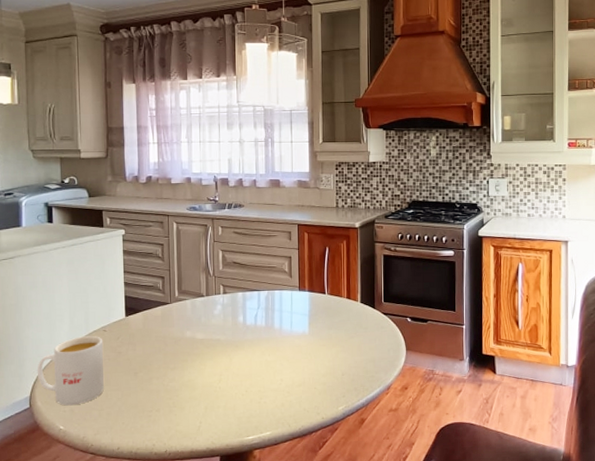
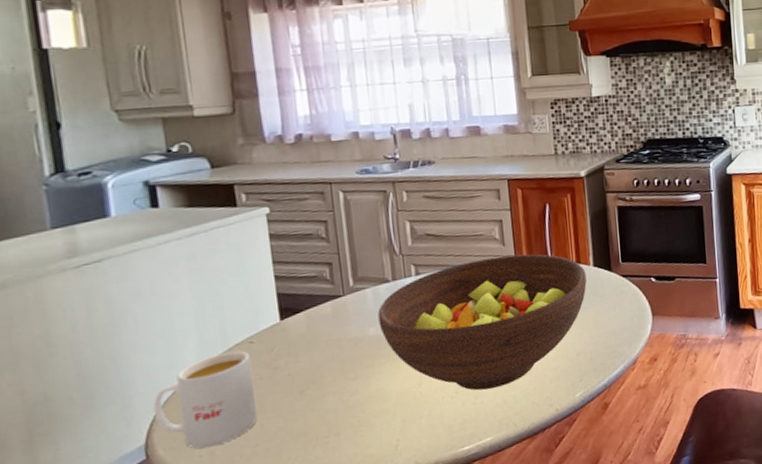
fruit bowl: none [194,286,354,393] -> present [377,254,587,391]

